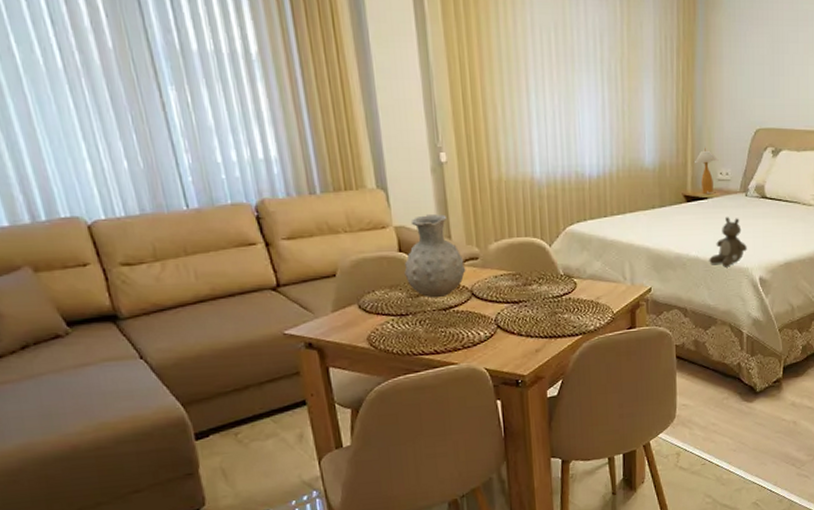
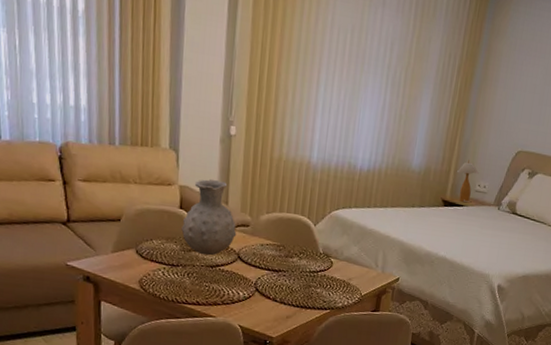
teddy bear: present [709,217,747,267] -> none [455,225,492,271]

